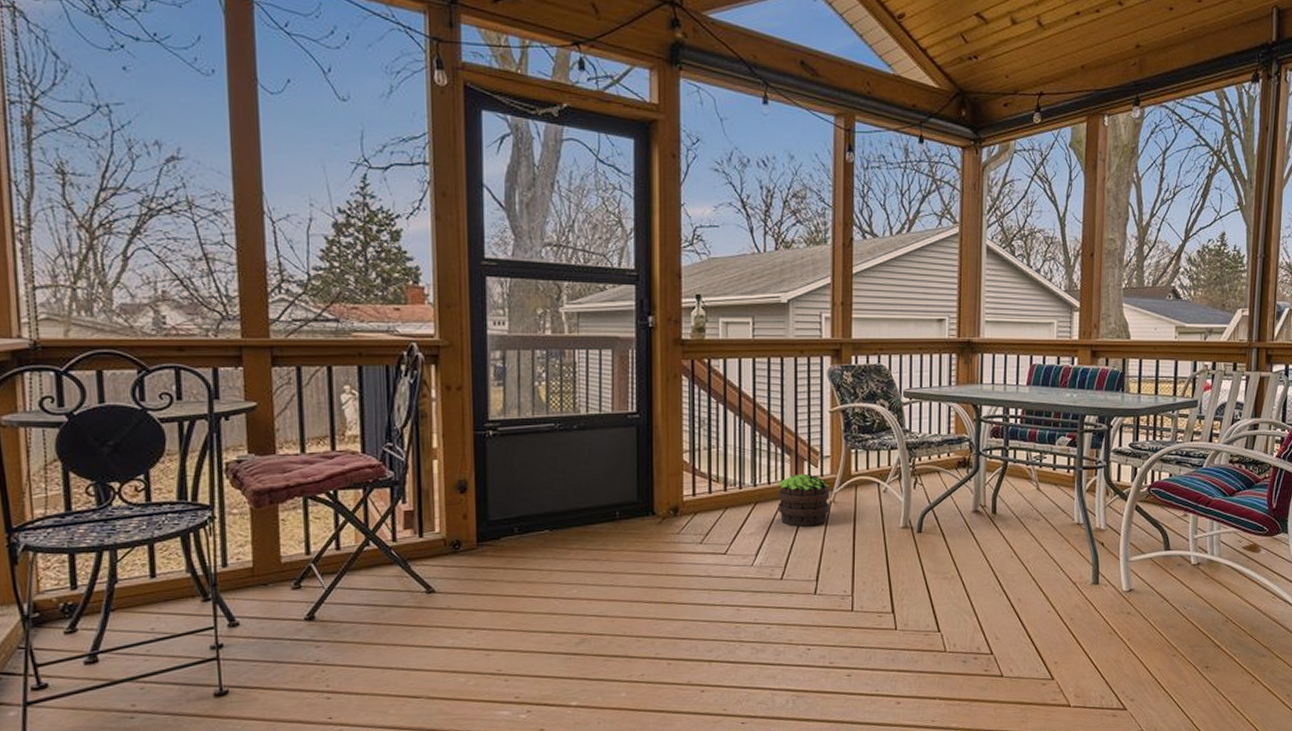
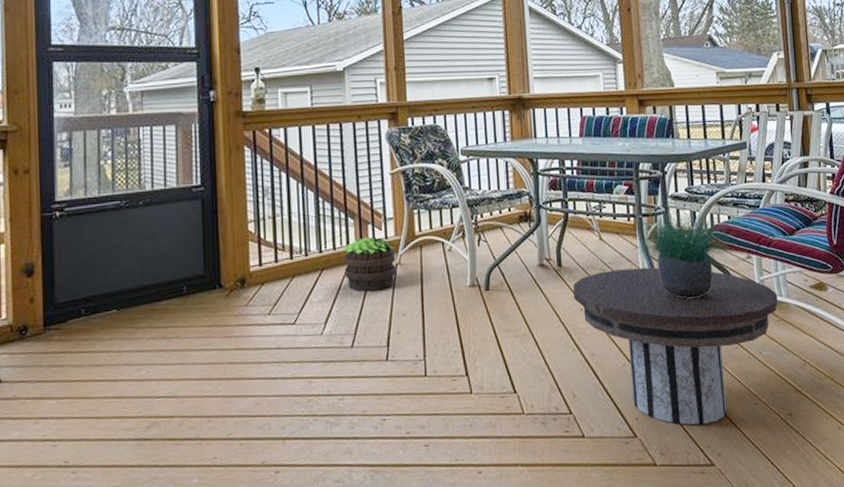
side table: none [1006,519,1209,672] -> present [573,267,778,426]
potted plant: none [1062,440,1175,552] -> present [623,185,736,299]

